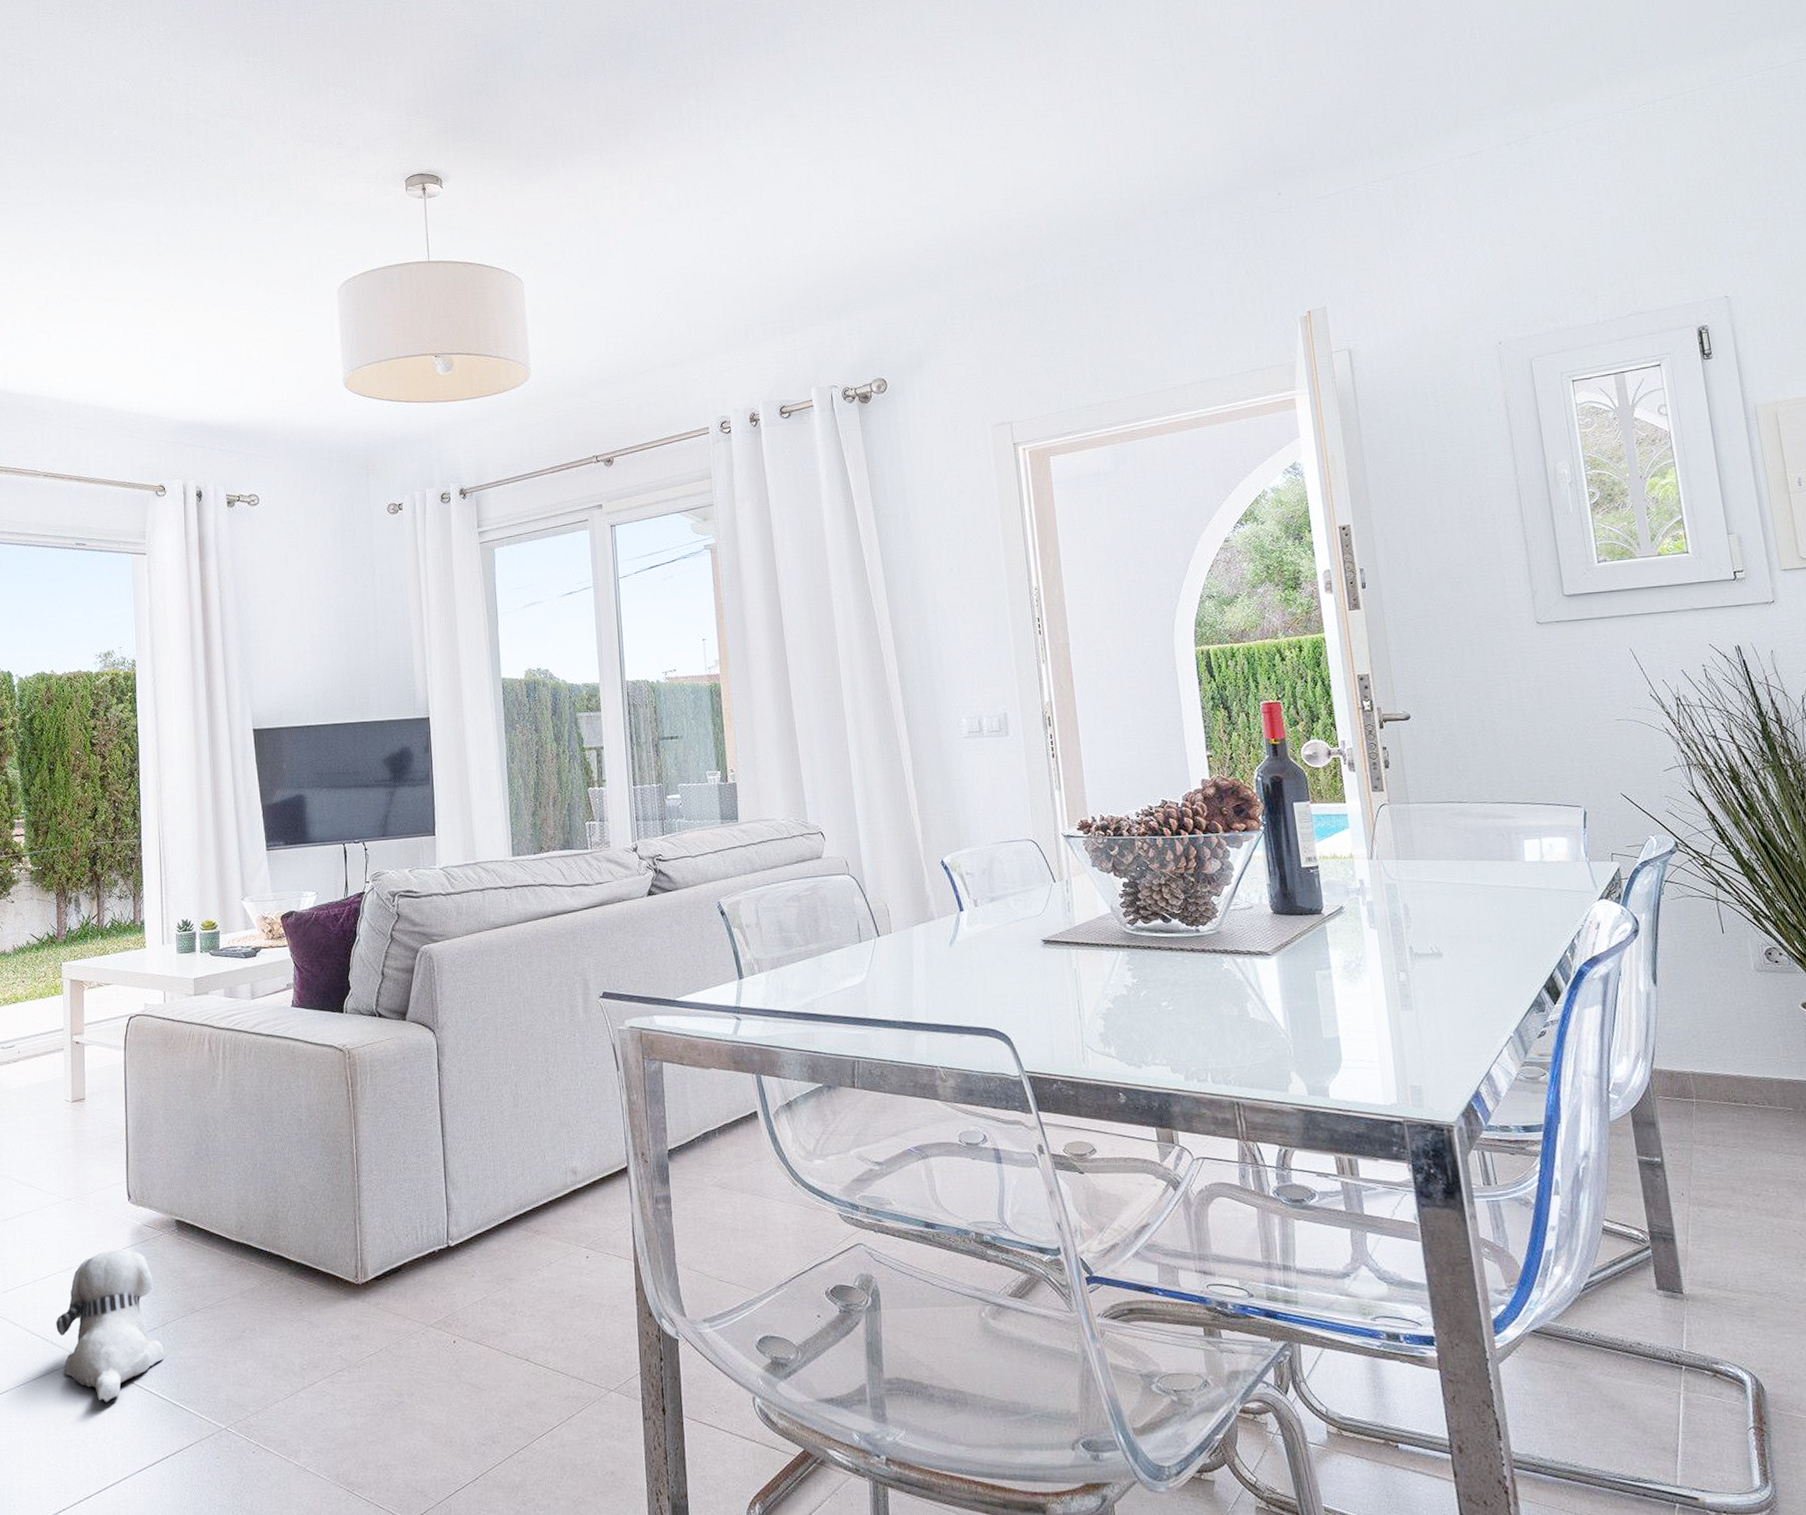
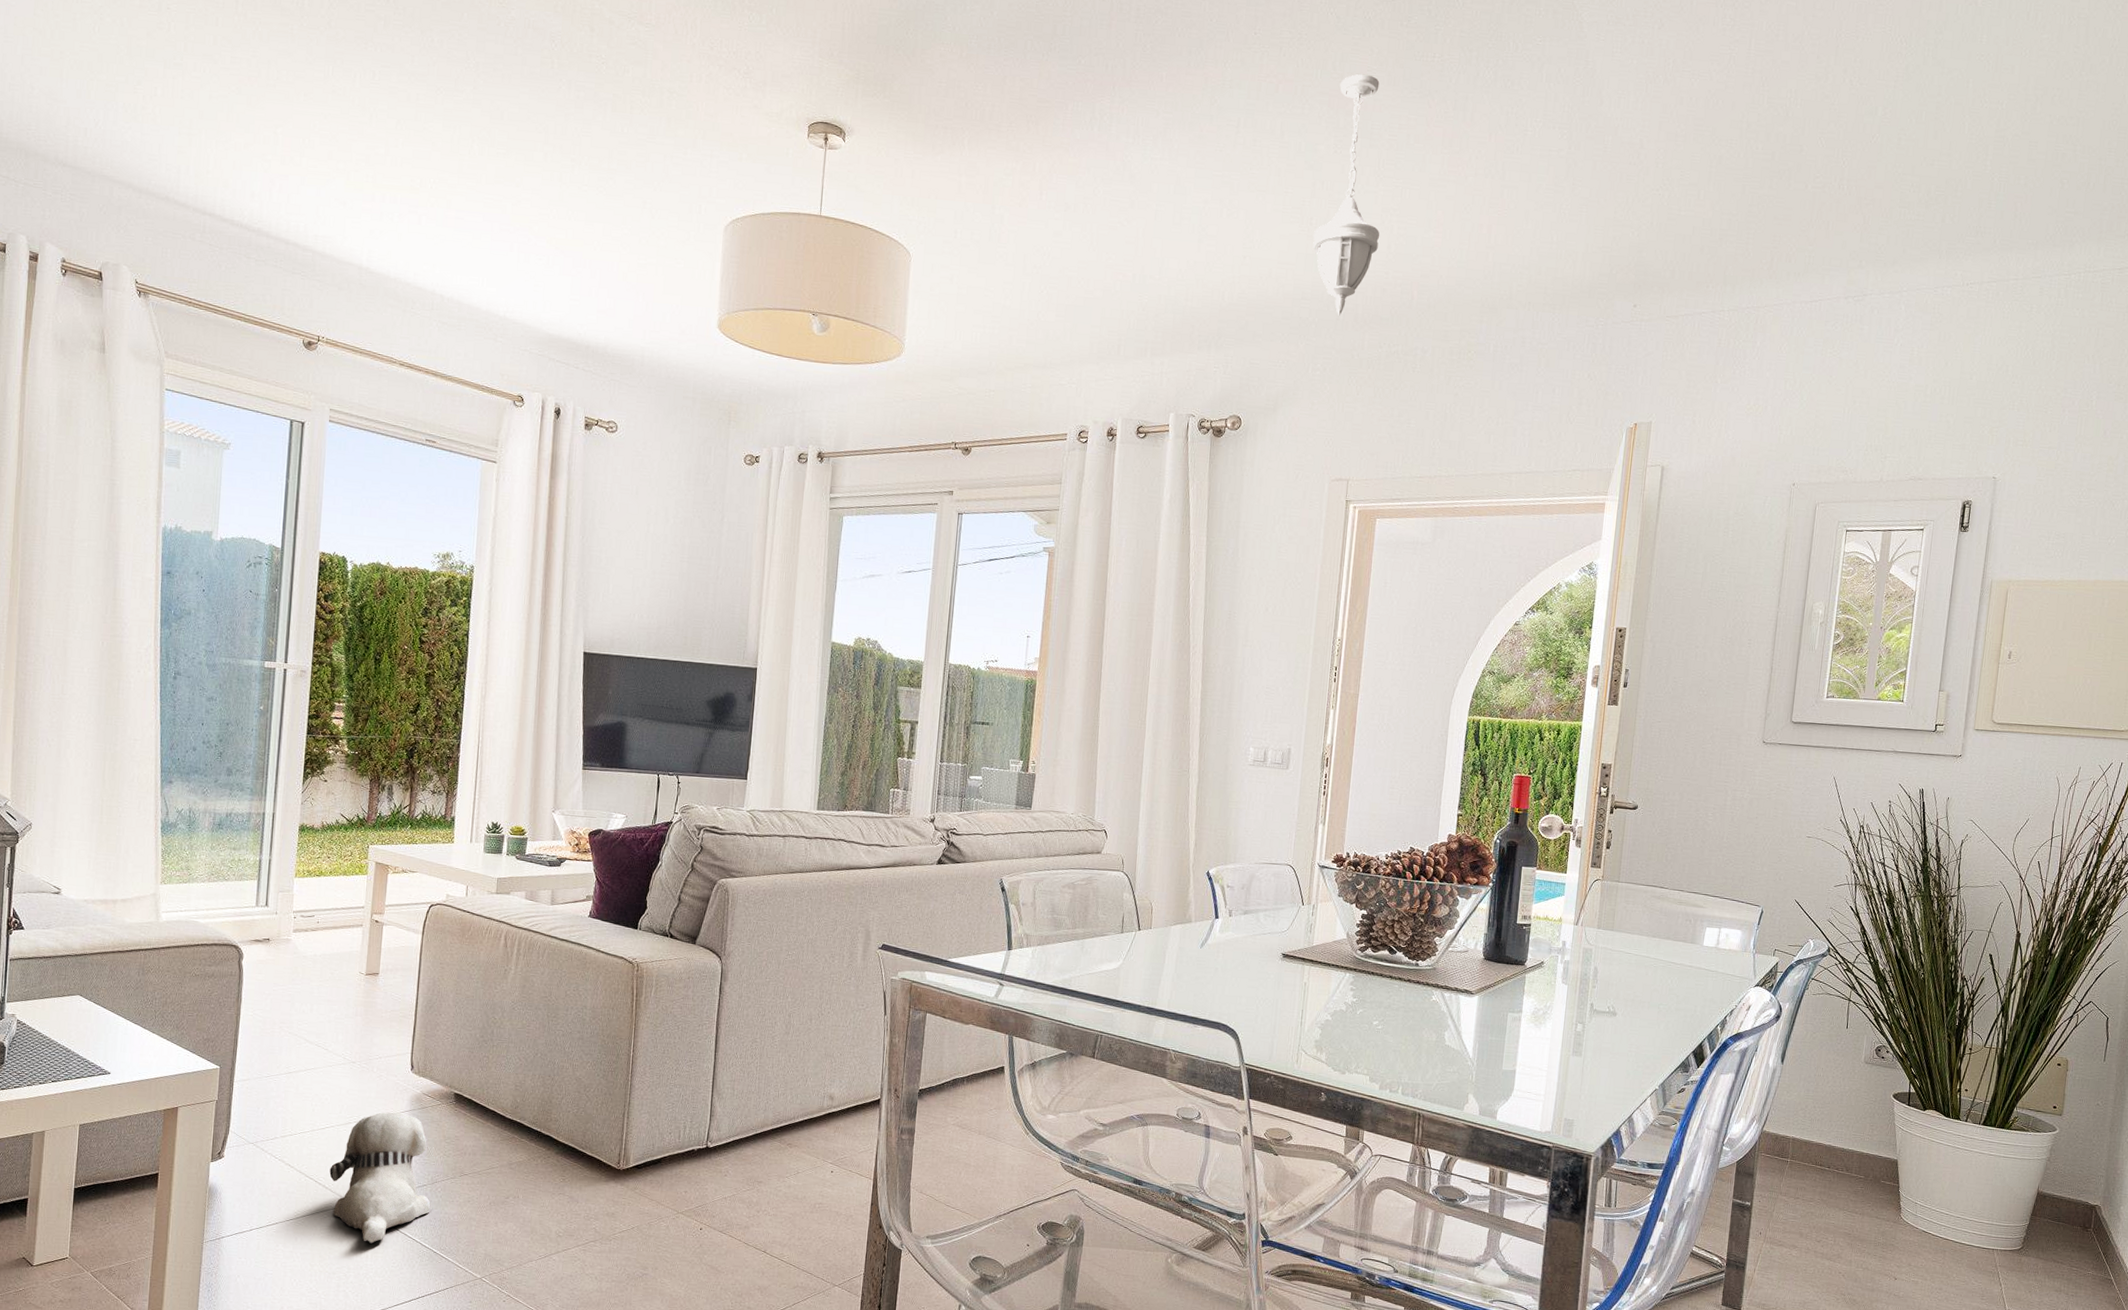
pendant light: none [923,25,995,261] -> present [1312,74,1380,316]

